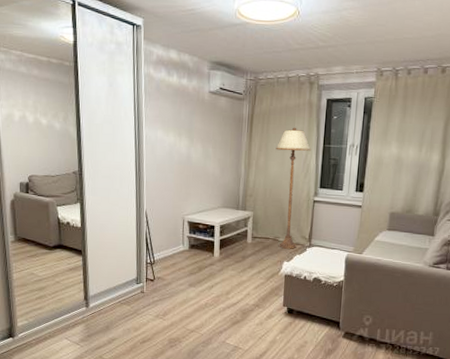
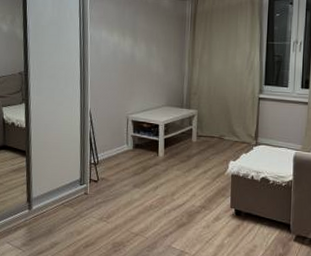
floor lamp: present [275,127,312,249] -> none [219,25,255,148]

